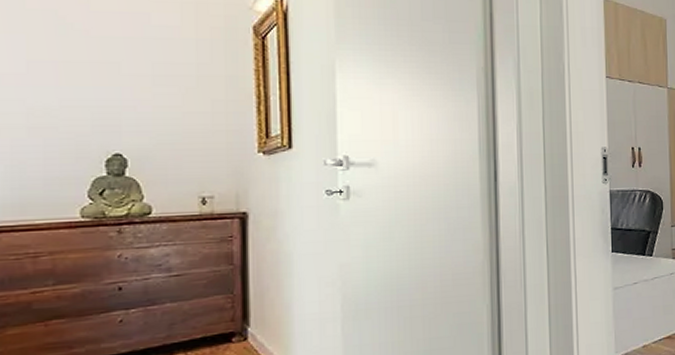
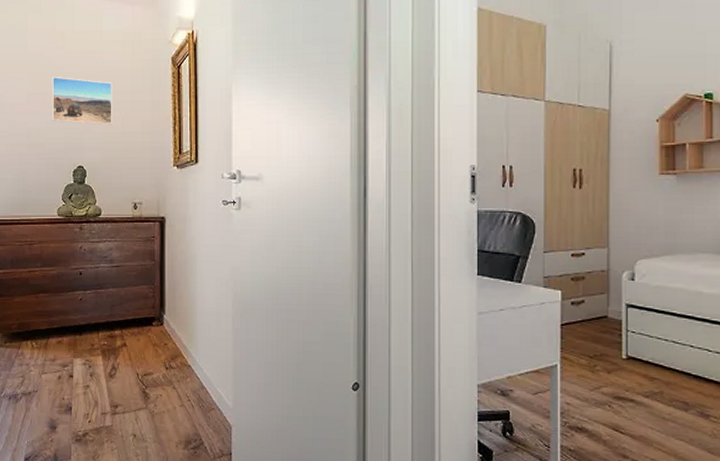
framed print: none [68,40,167,104] -> present [52,76,112,125]

